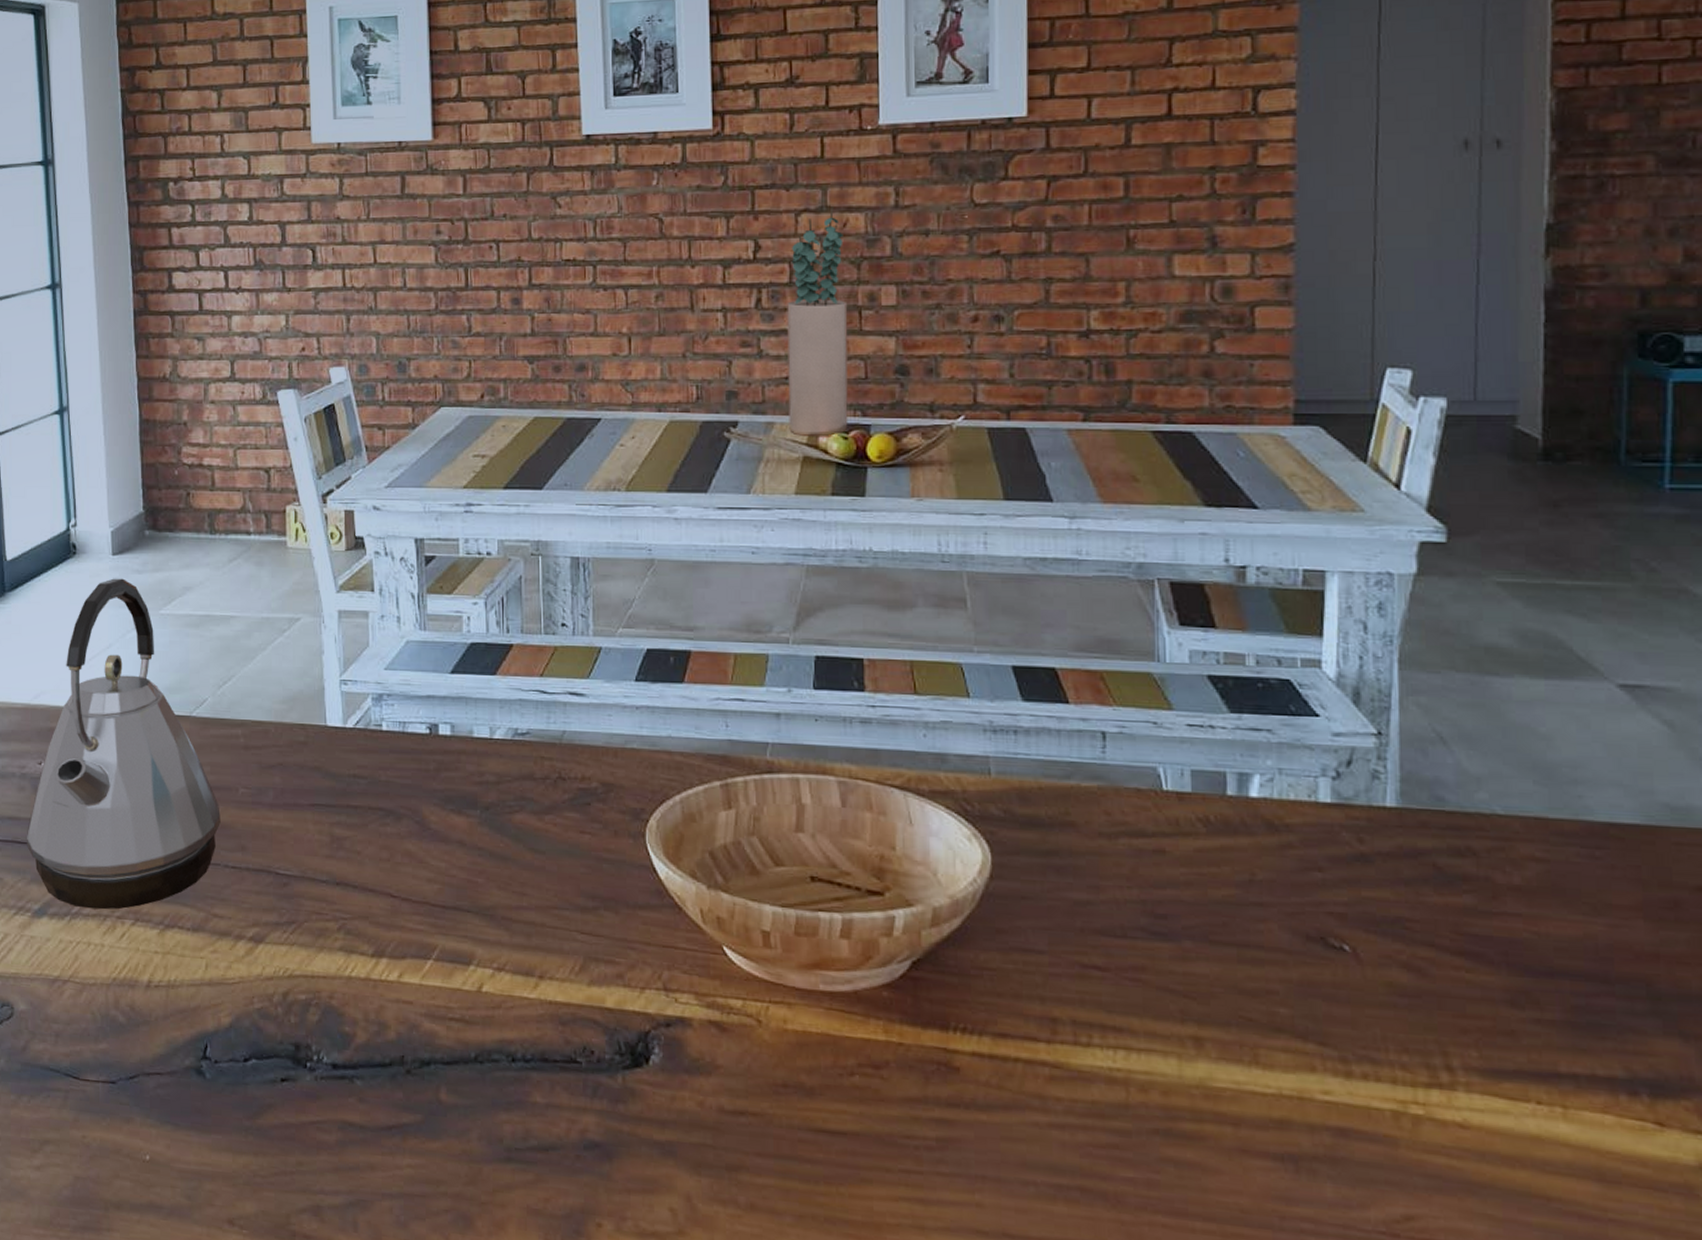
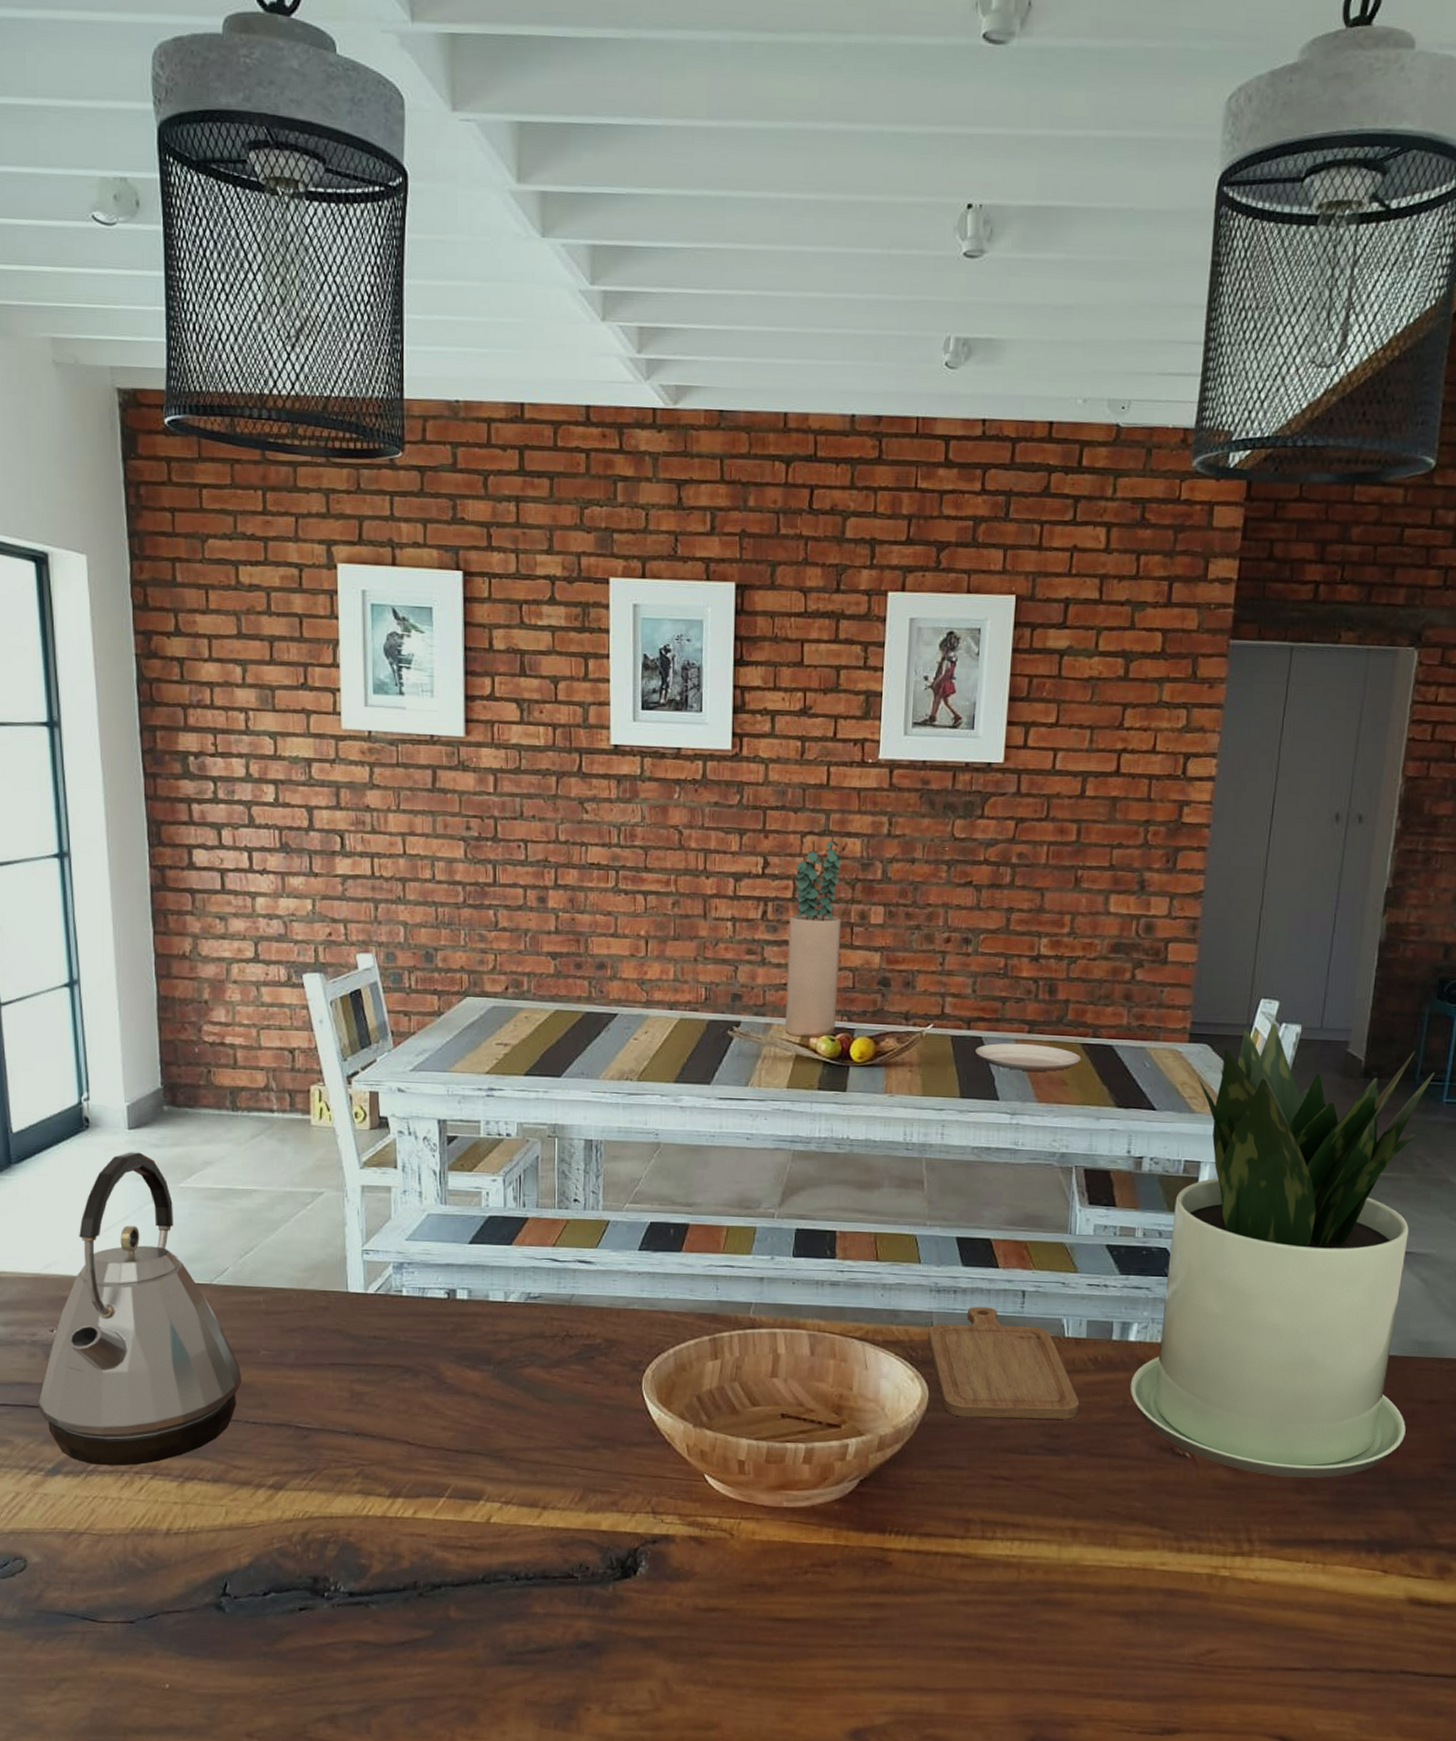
chopping board: none [984,751,1190,895] -> present [927,1307,1080,1419]
plate: none [1019,434,1154,466] -> present [975,1043,1082,1072]
planter: none [1256,398,1667,988] -> present [1130,1023,1435,1478]

